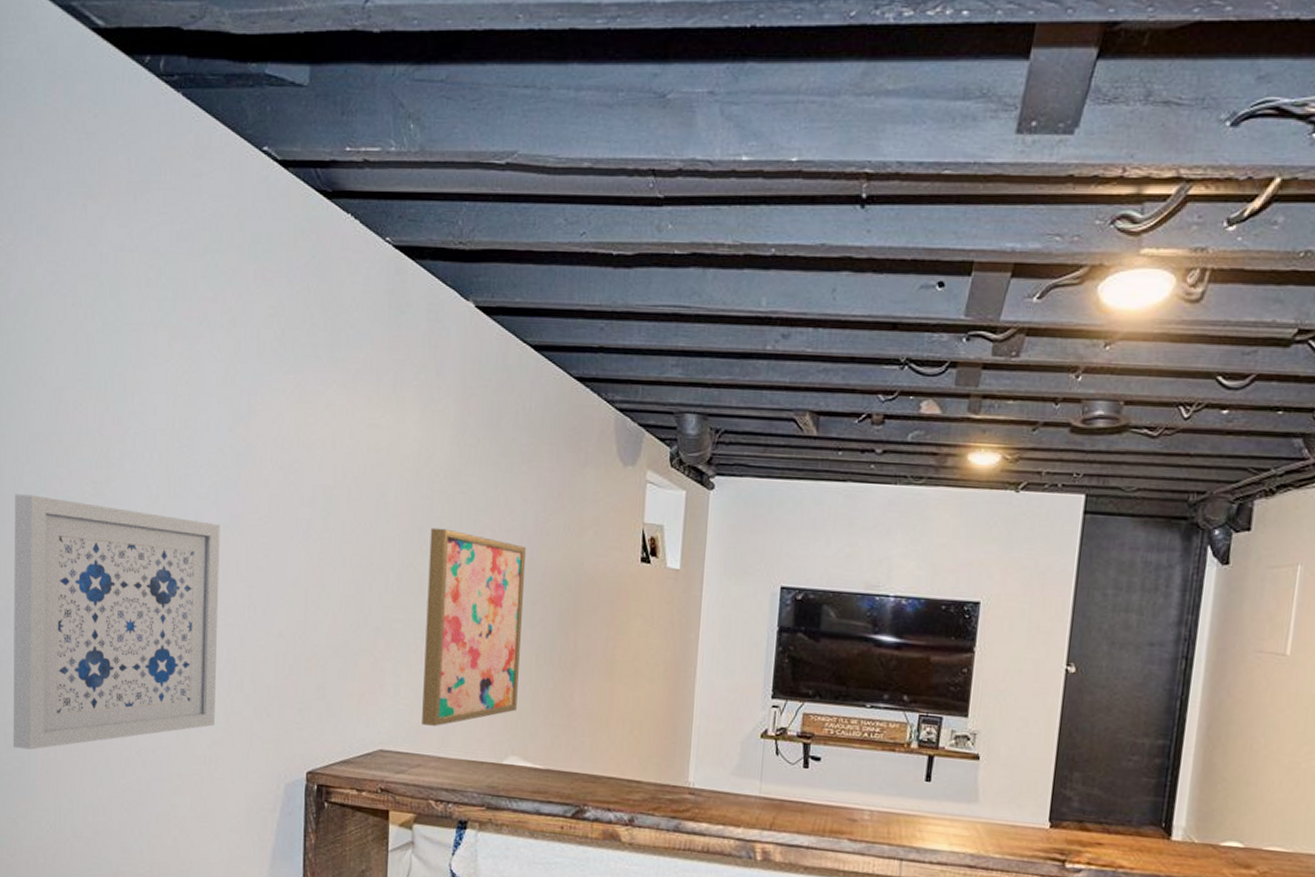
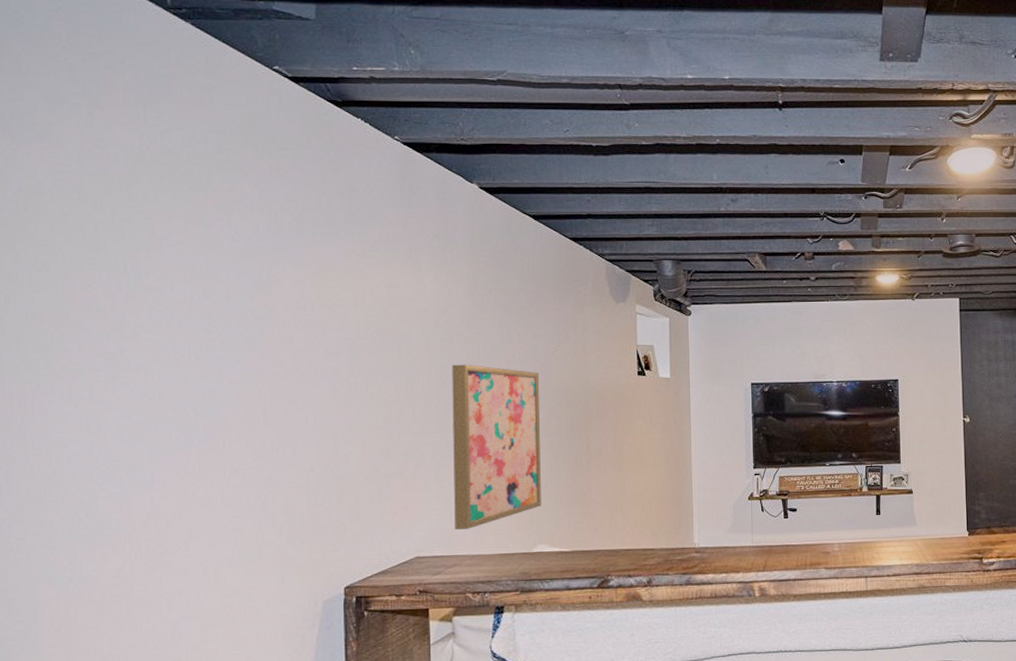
wall art: present [13,494,220,750] -> none [14,370,246,612]

